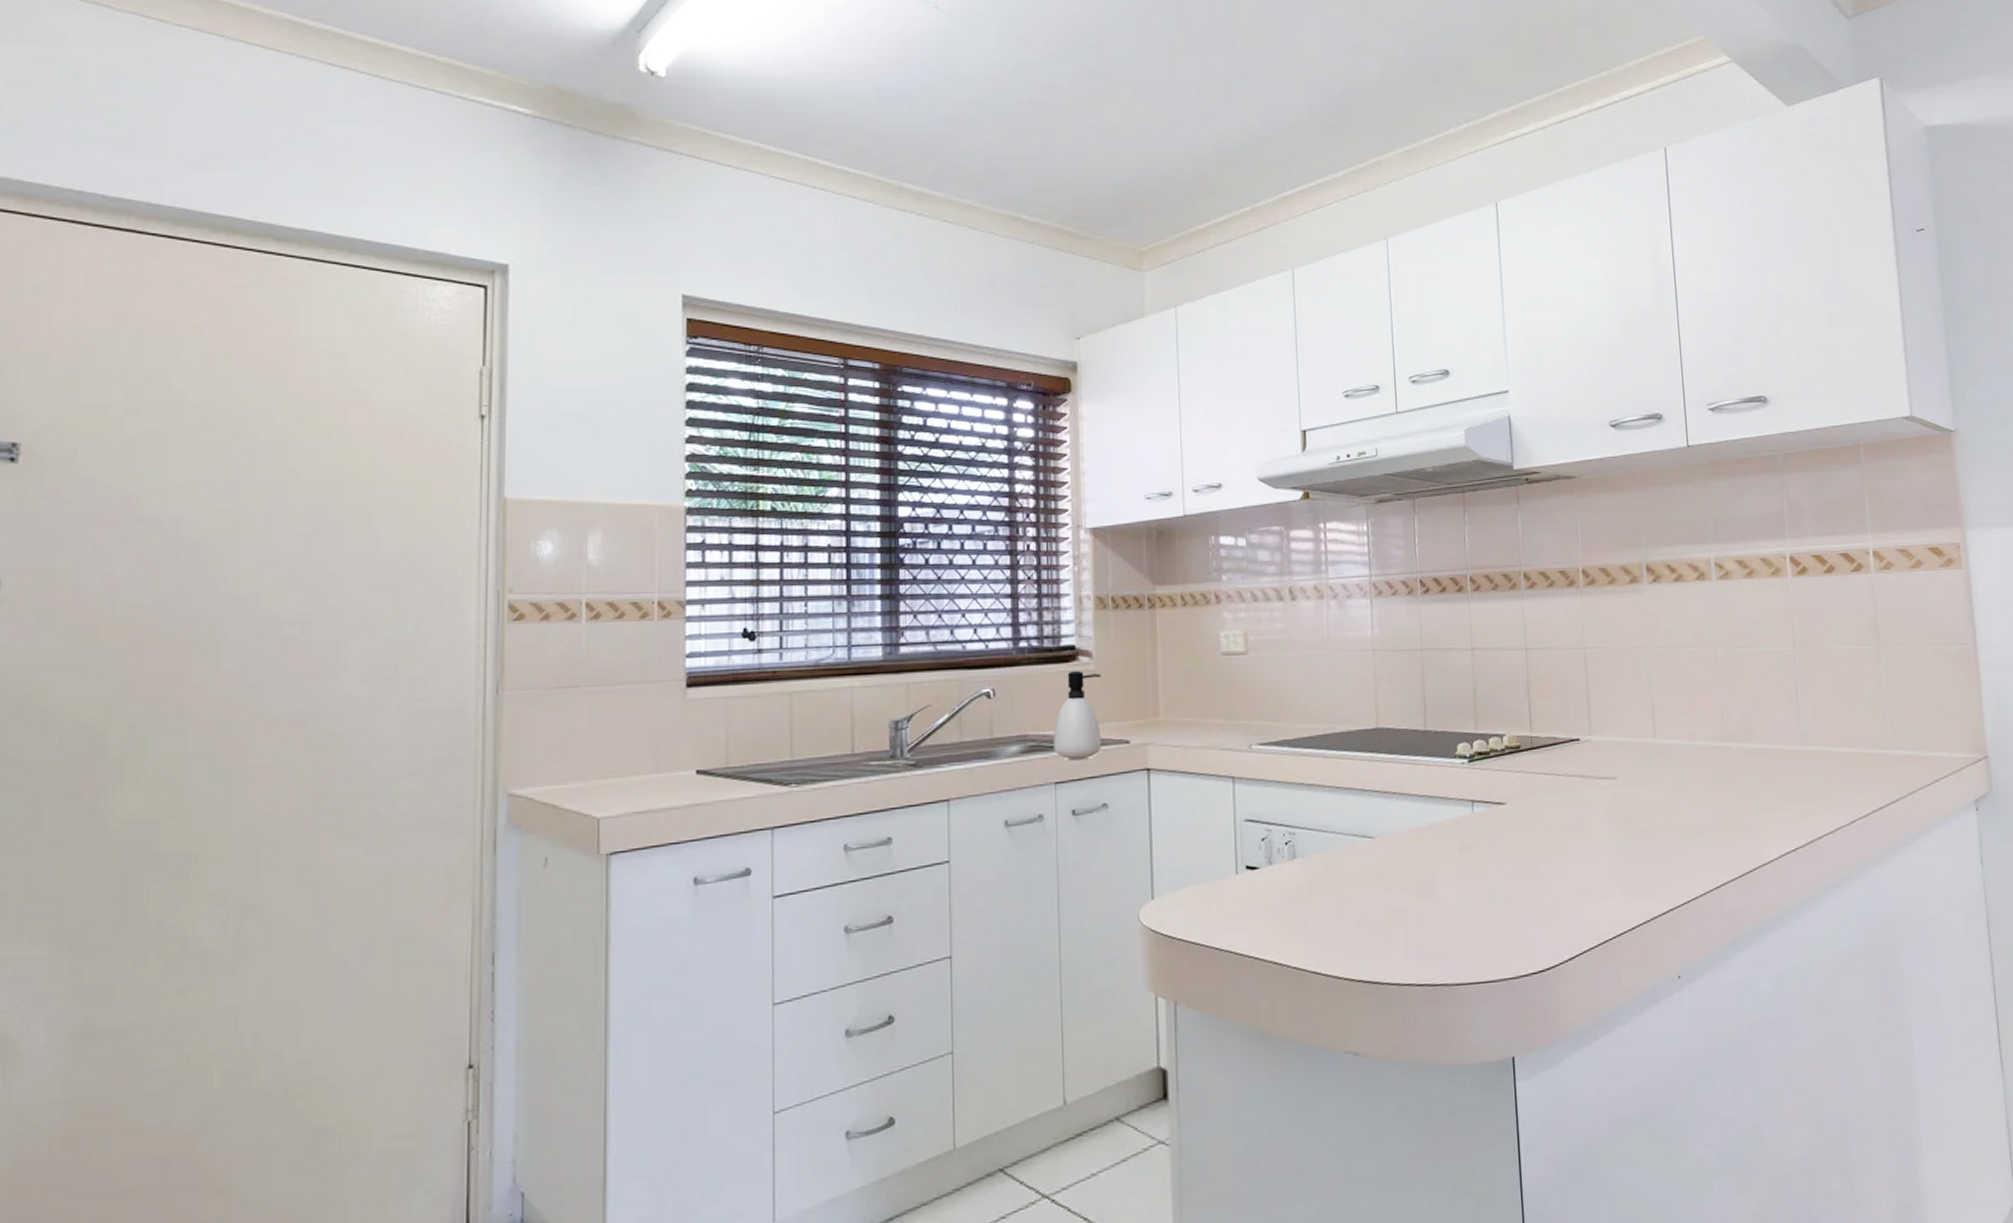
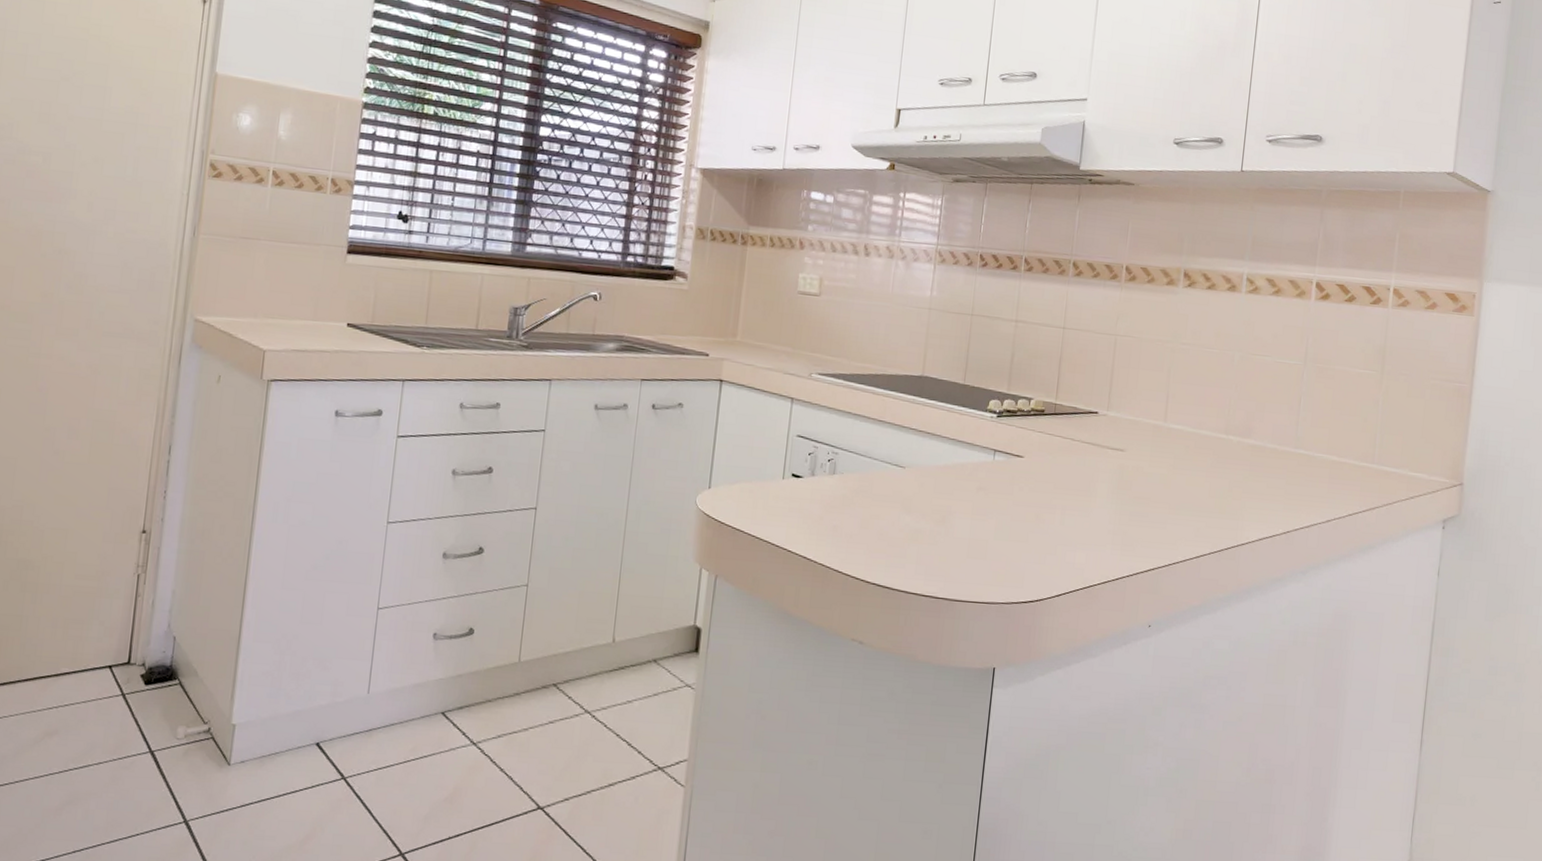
soap dispenser: present [1053,670,1102,761] -> none [644,287,693,364]

